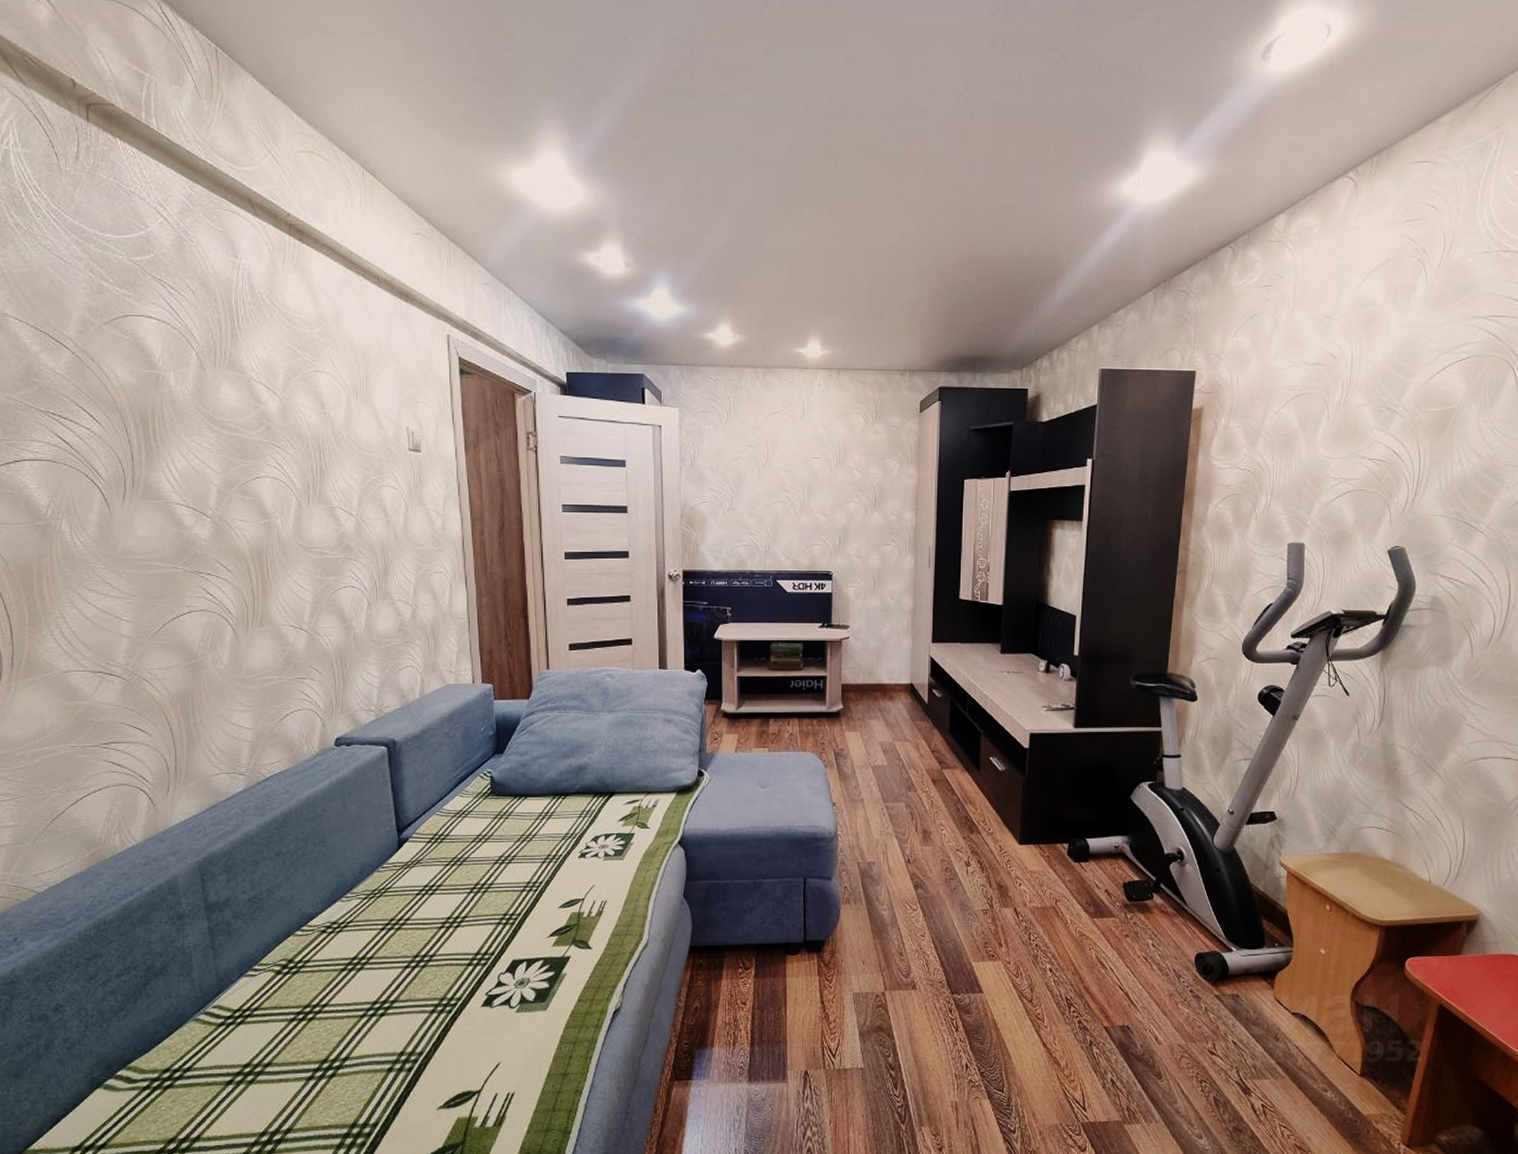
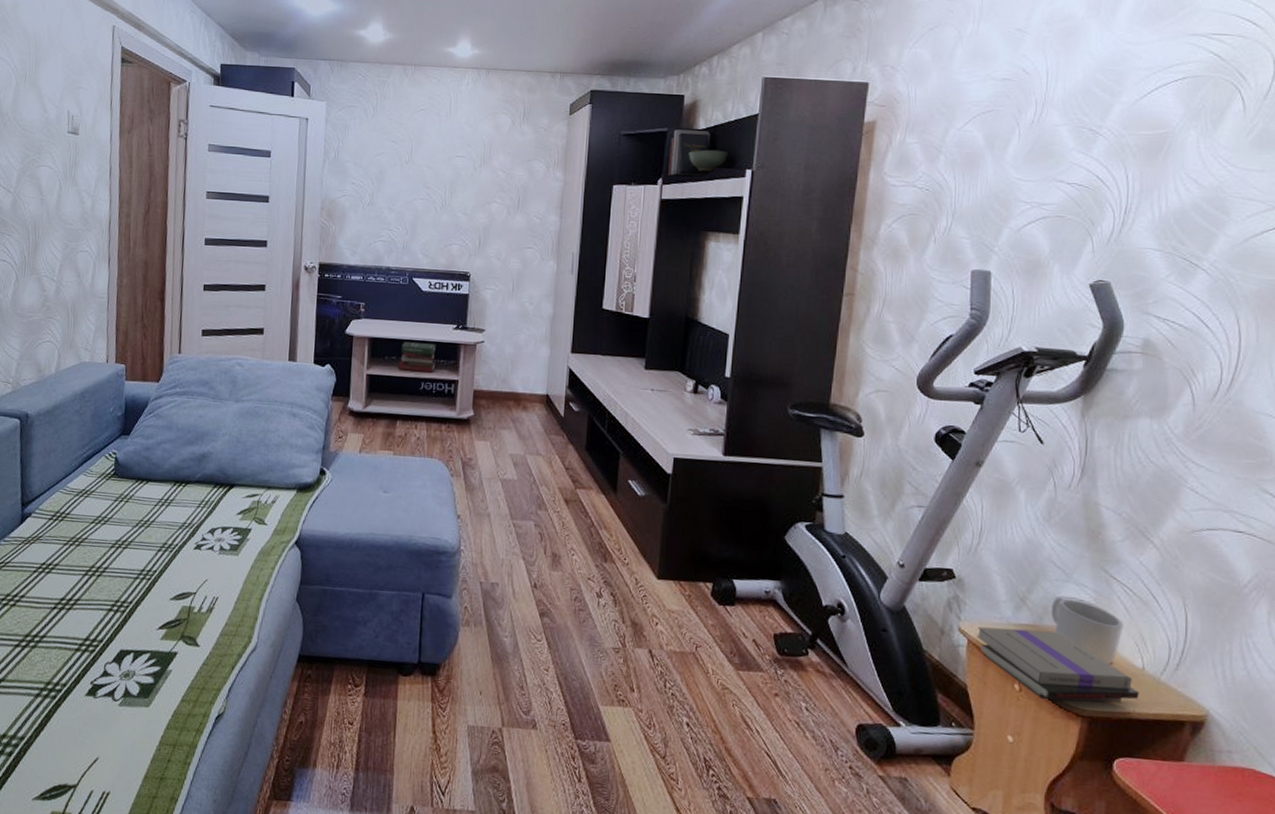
books: none [1016,423,1054,468] -> present [668,129,711,178]
bowl: none [1033,441,1070,464] -> present [688,149,728,173]
books: none [1294,857,1426,916] -> present [976,627,1139,703]
mug: none [1355,827,1414,880] -> present [1050,596,1124,664]

